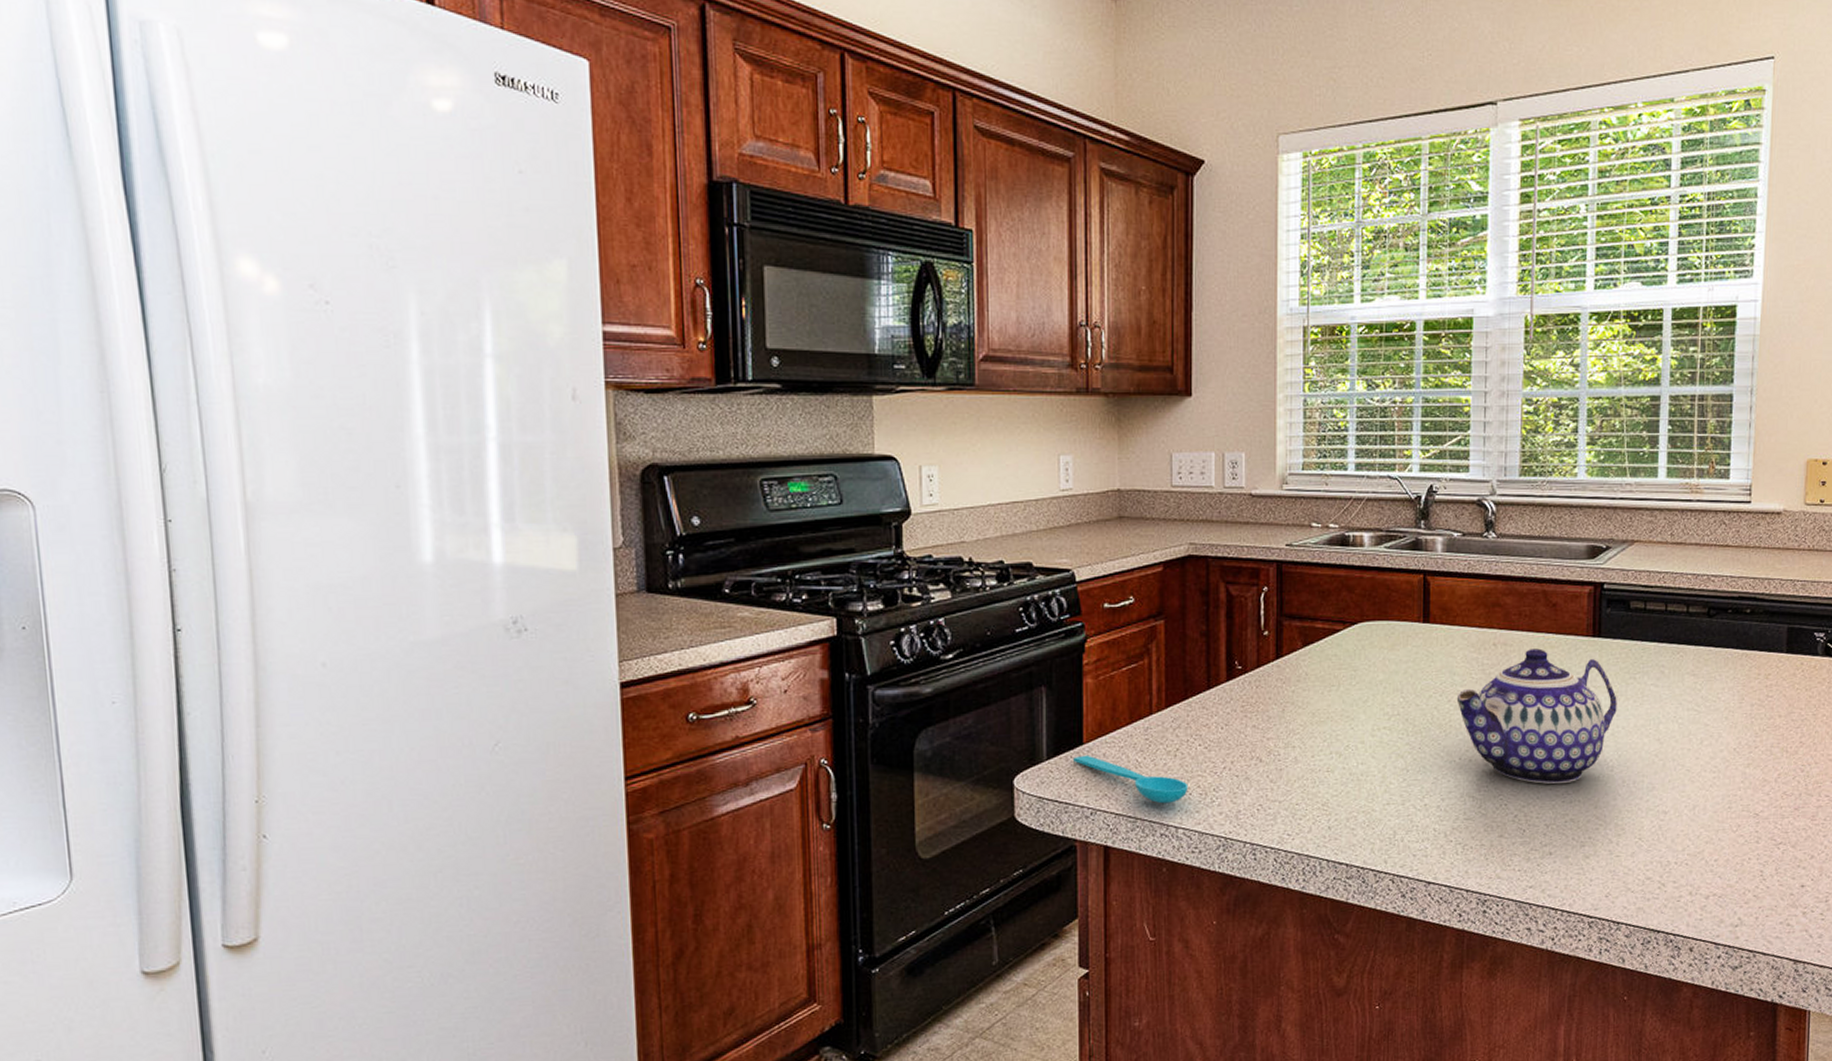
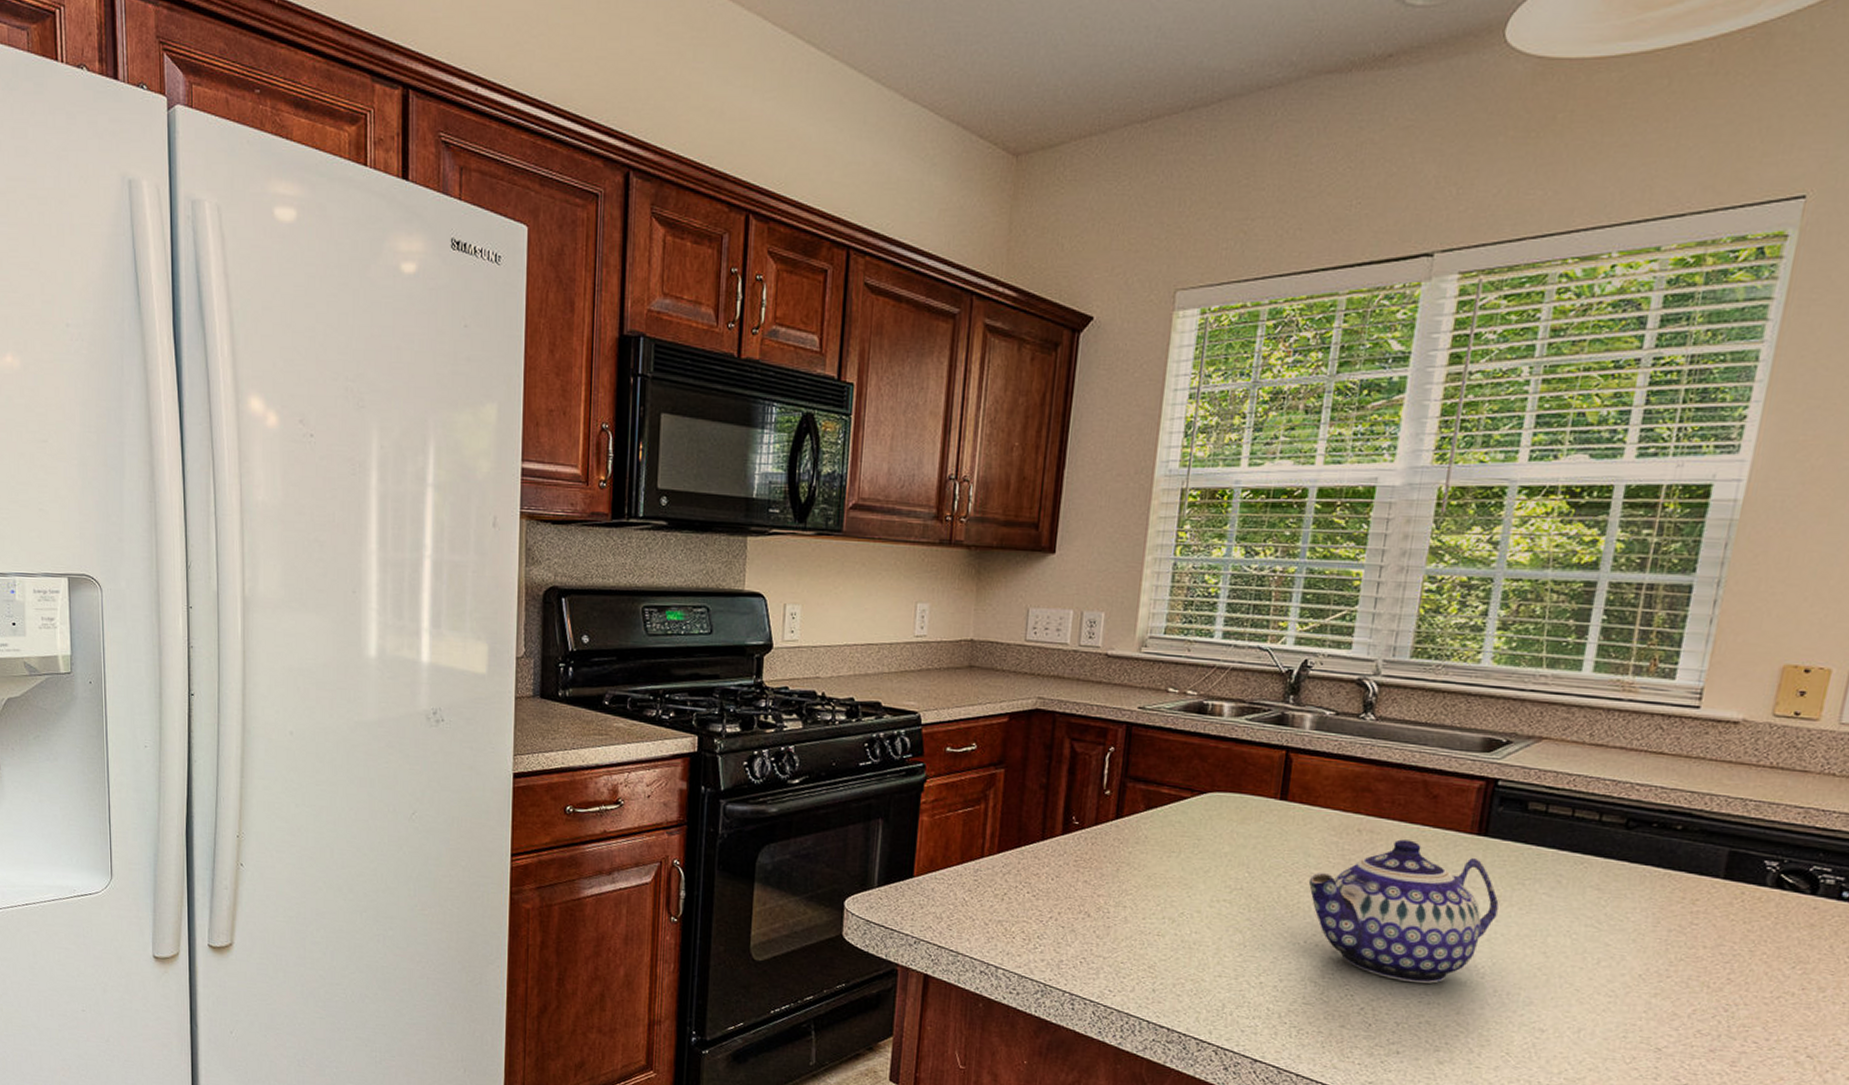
spoon: present [1073,754,1189,804] -> none [902,887,1013,944]

